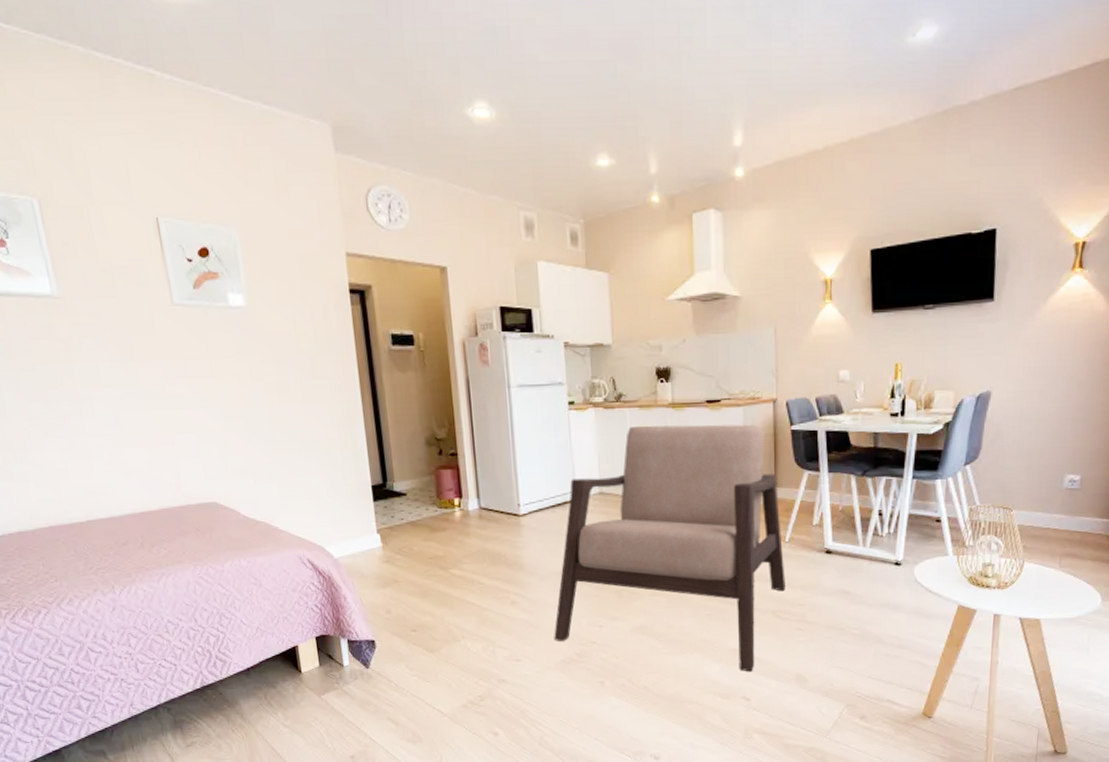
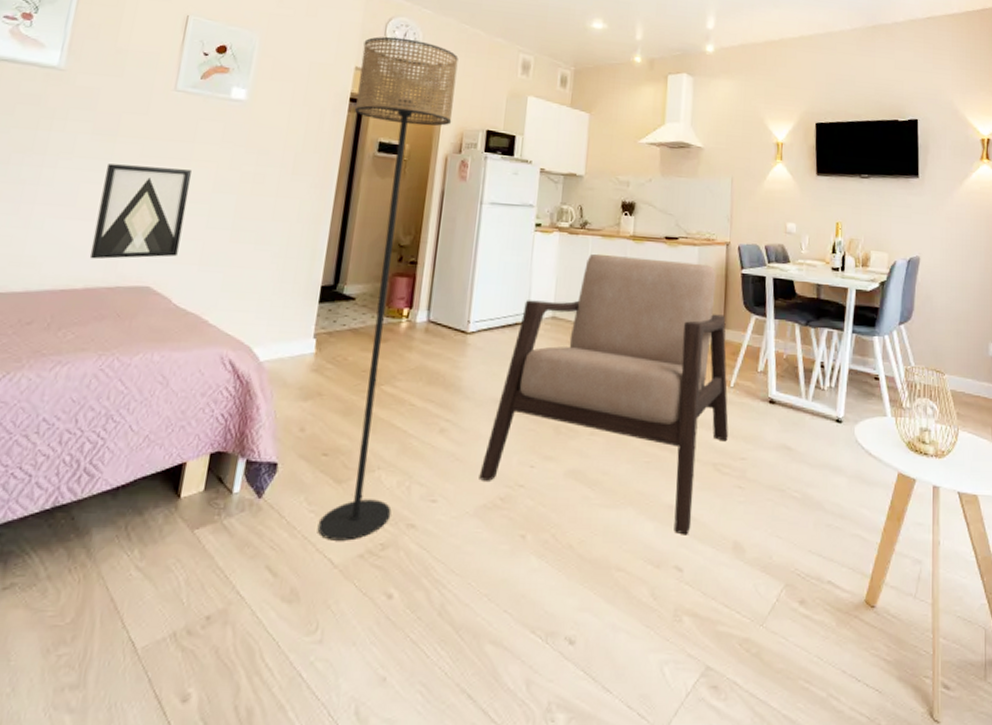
wall art: none [136,387,231,482] -> present [89,164,191,259]
floor lamp: none [347,211,483,696] -> present [317,36,459,541]

